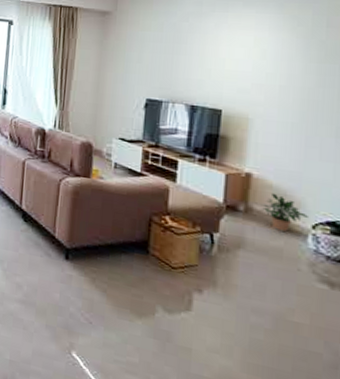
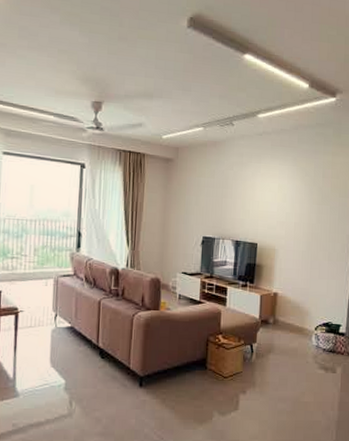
potted plant: present [261,192,308,233] -> none [284,306,312,336]

